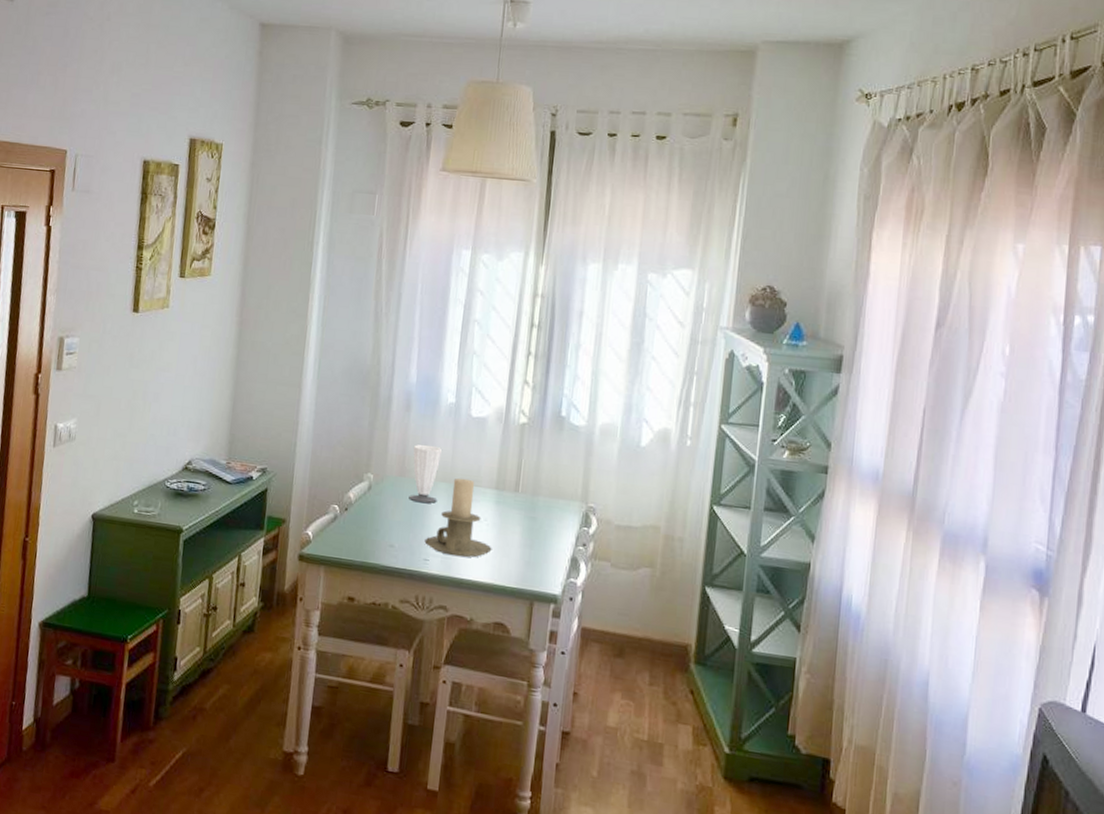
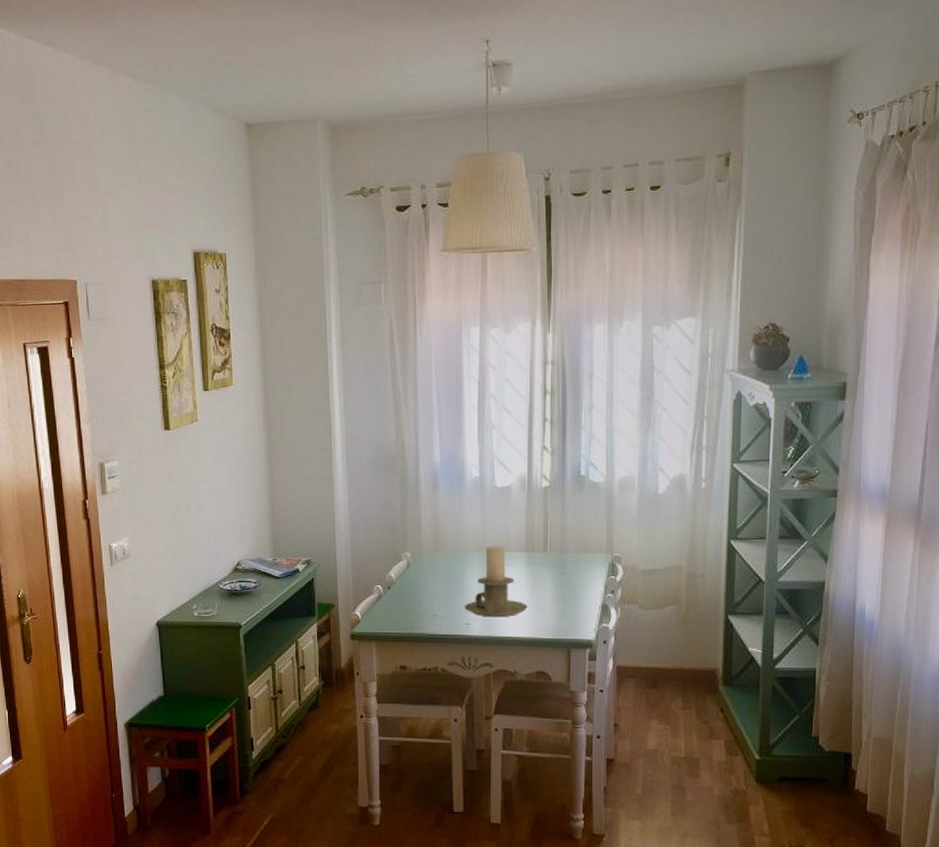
cup: present [409,444,443,503] -> none [444,519,472,572]

